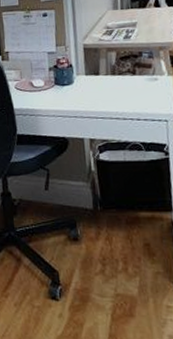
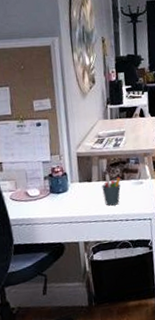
pen holder: none [110,67,132,102] -> present [102,173,121,206]

